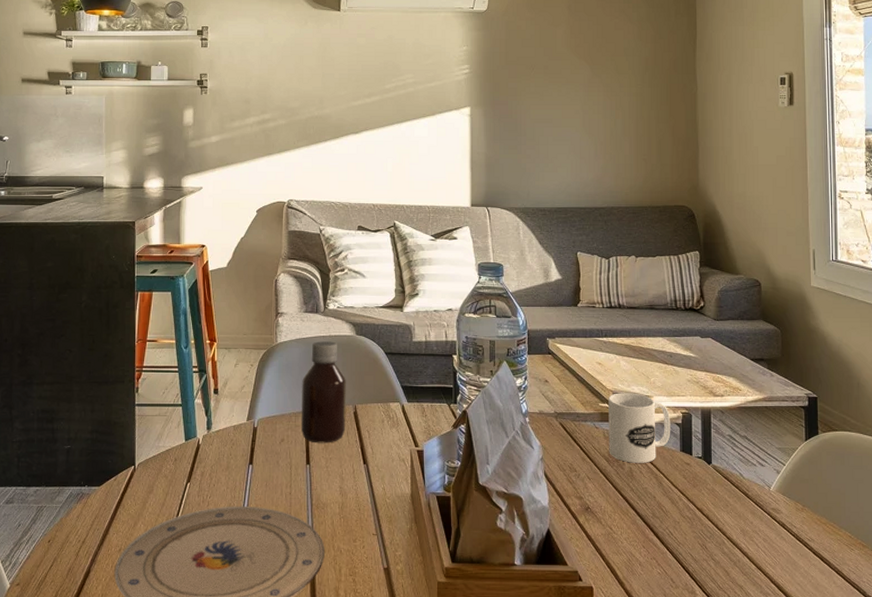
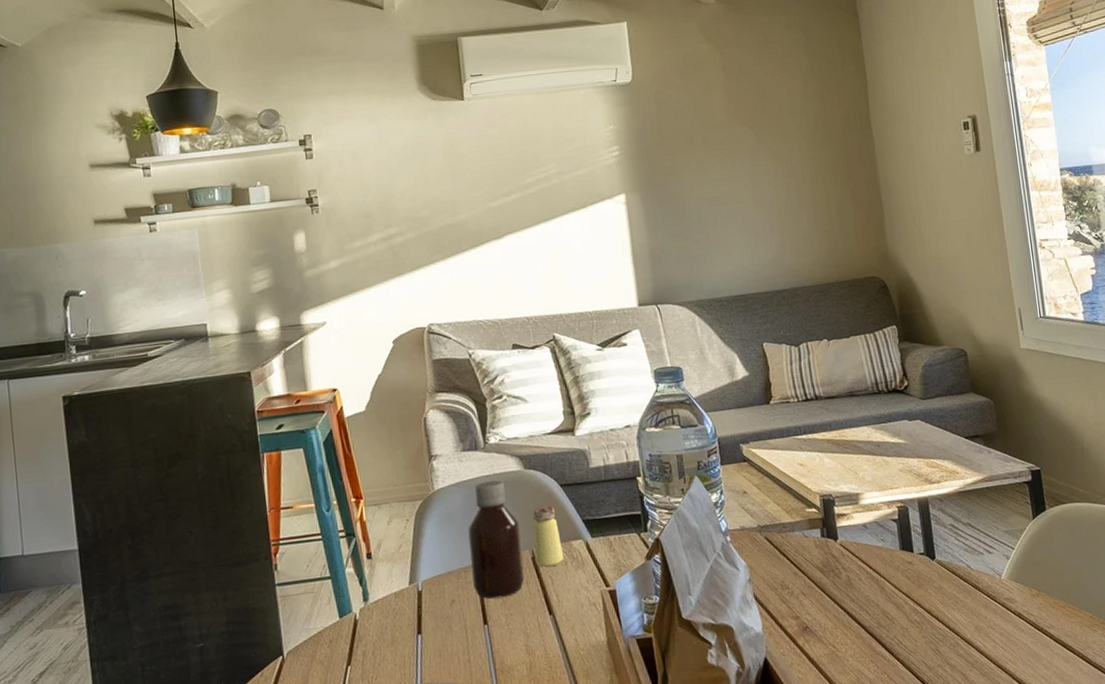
saltshaker: none [356,369,381,423] -> present [533,505,563,568]
mug: present [608,393,671,463] -> none [815,492,888,571]

